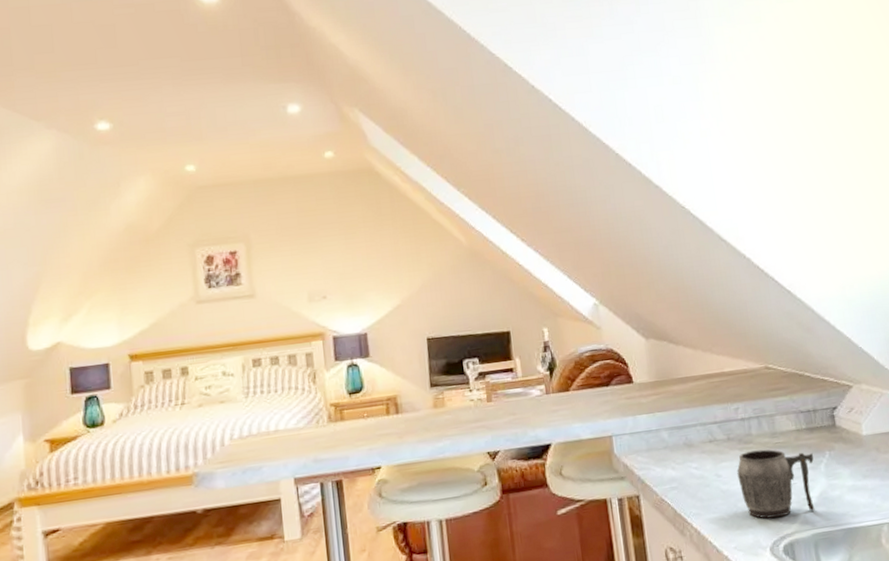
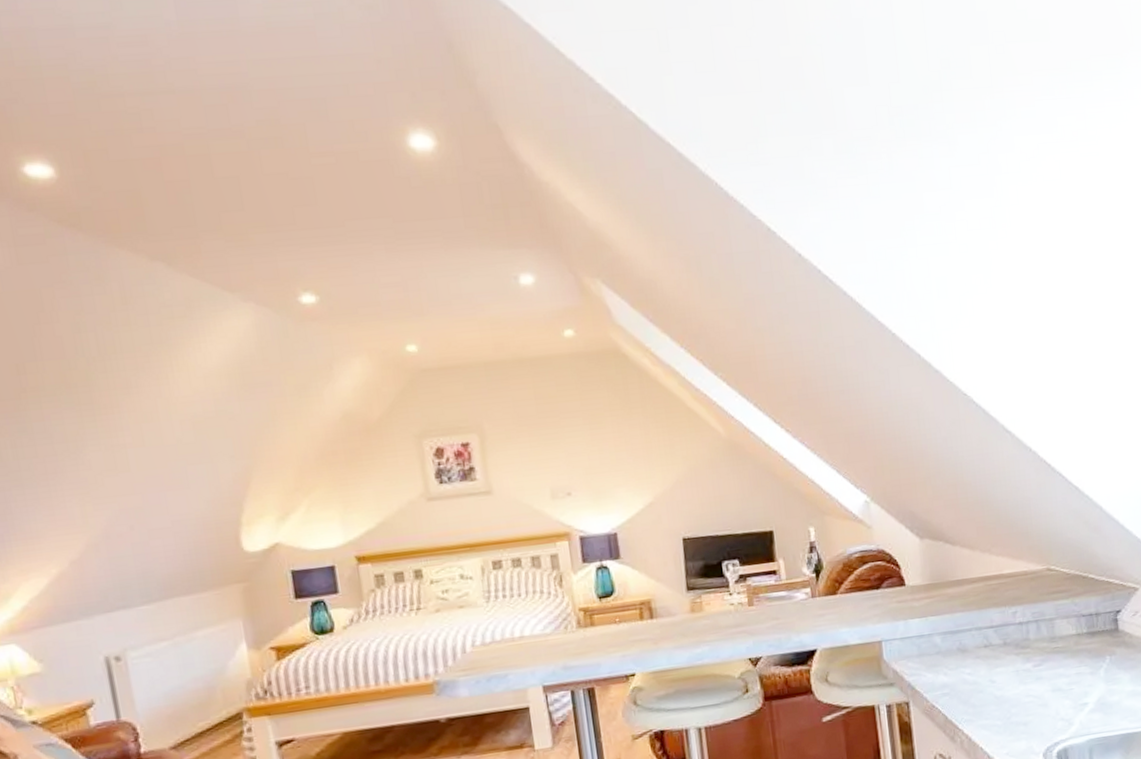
mug: present [736,449,815,519] -> none [1012,654,1093,725]

